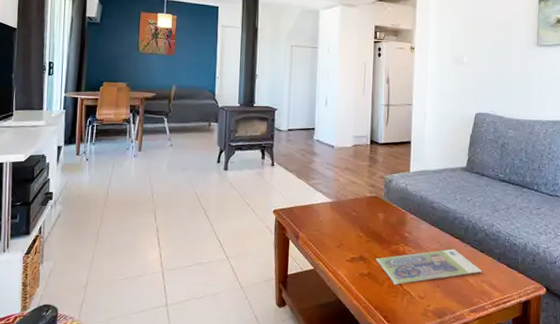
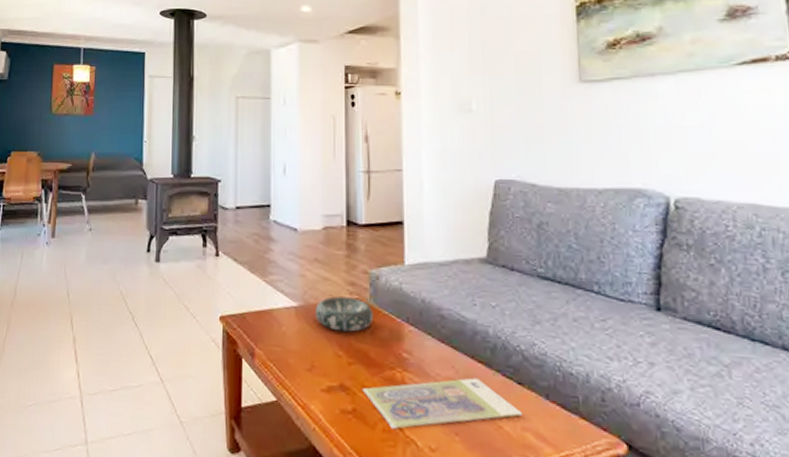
decorative bowl: none [345,194,386,220] -> present [316,296,373,332]

